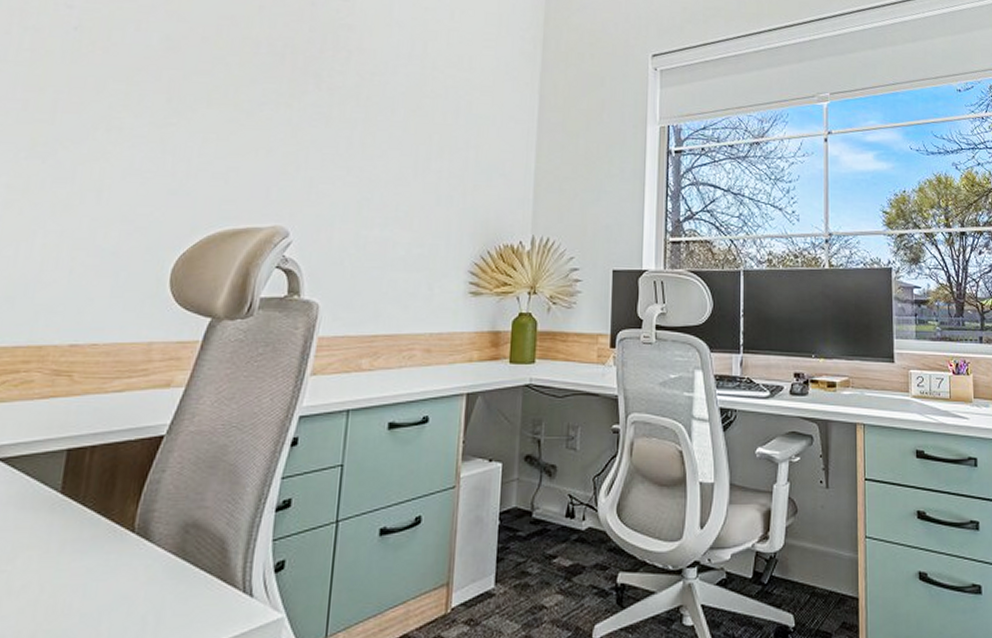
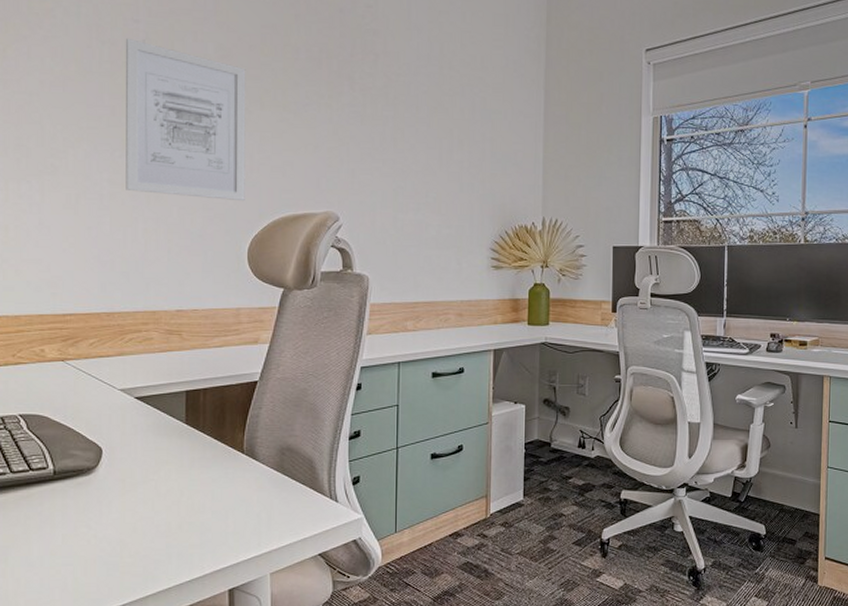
wall art: none [27,24,195,213] -> present [125,38,246,202]

